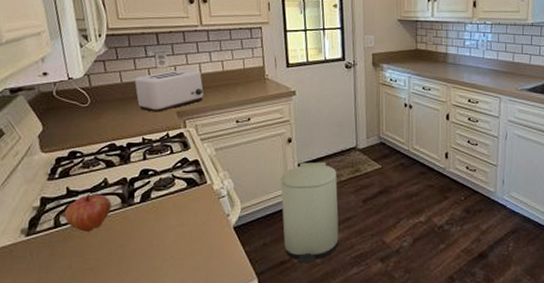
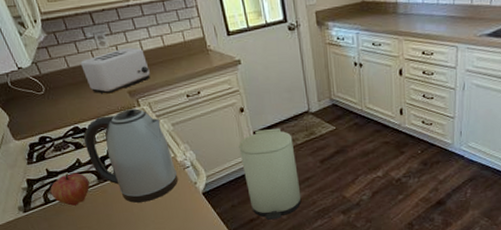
kettle: none [117,130,211,233] -> present [83,108,179,203]

